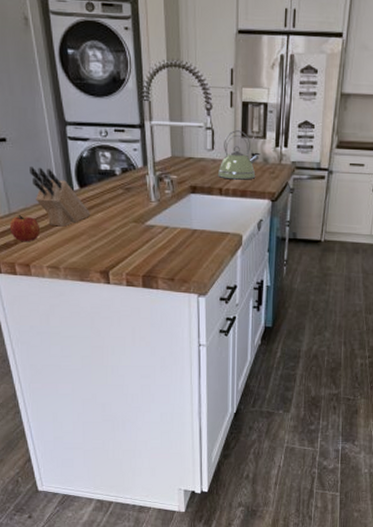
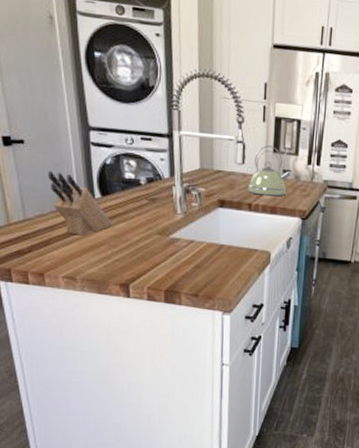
fruit: present [9,215,40,241] -> none [23,221,56,250]

